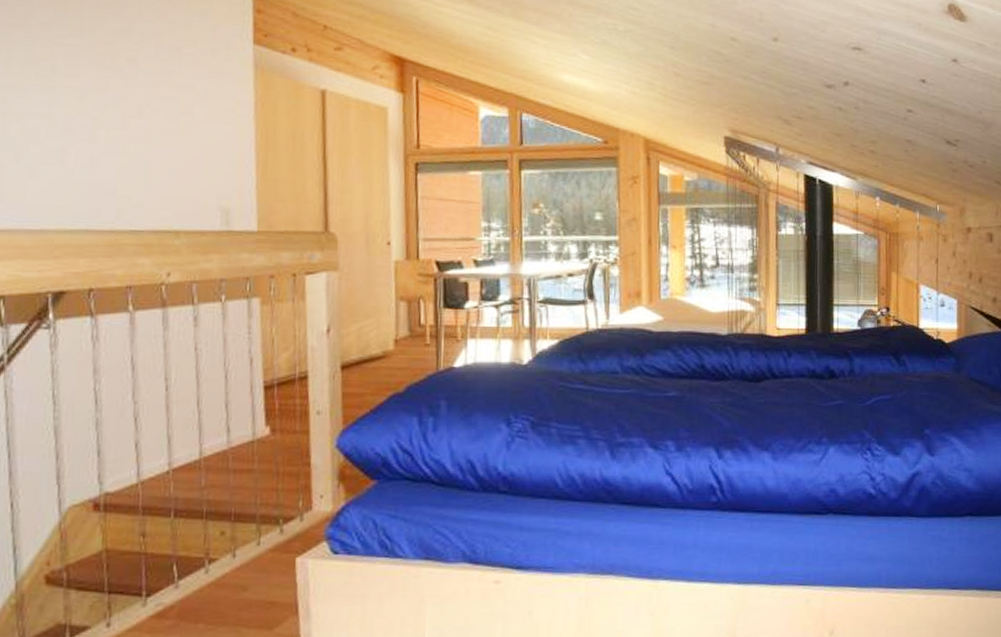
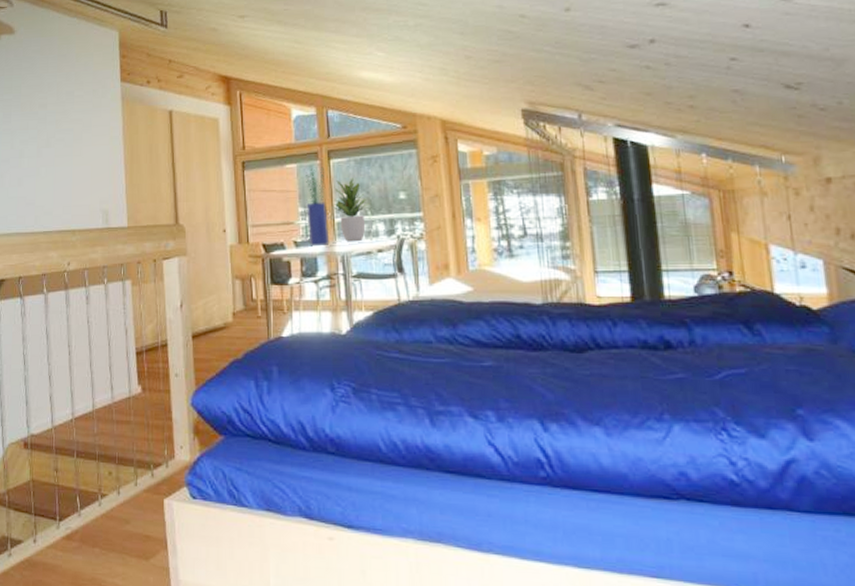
vase: none [490,177,515,267] -> present [306,167,330,247]
potted plant: none [518,192,563,264] -> present [330,177,370,242]

